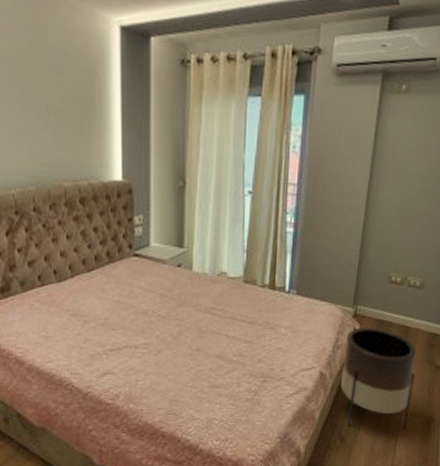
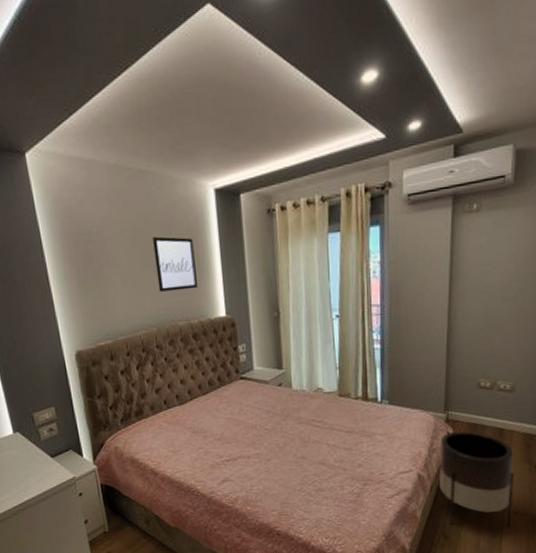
wall art: none [38,75,90,144] -> present [153,236,197,292]

